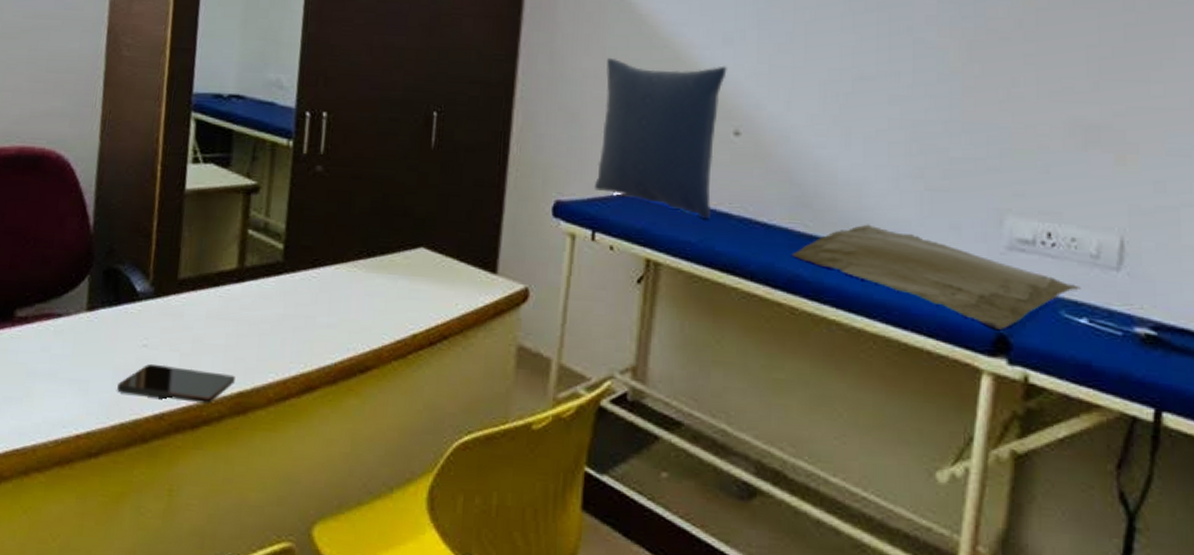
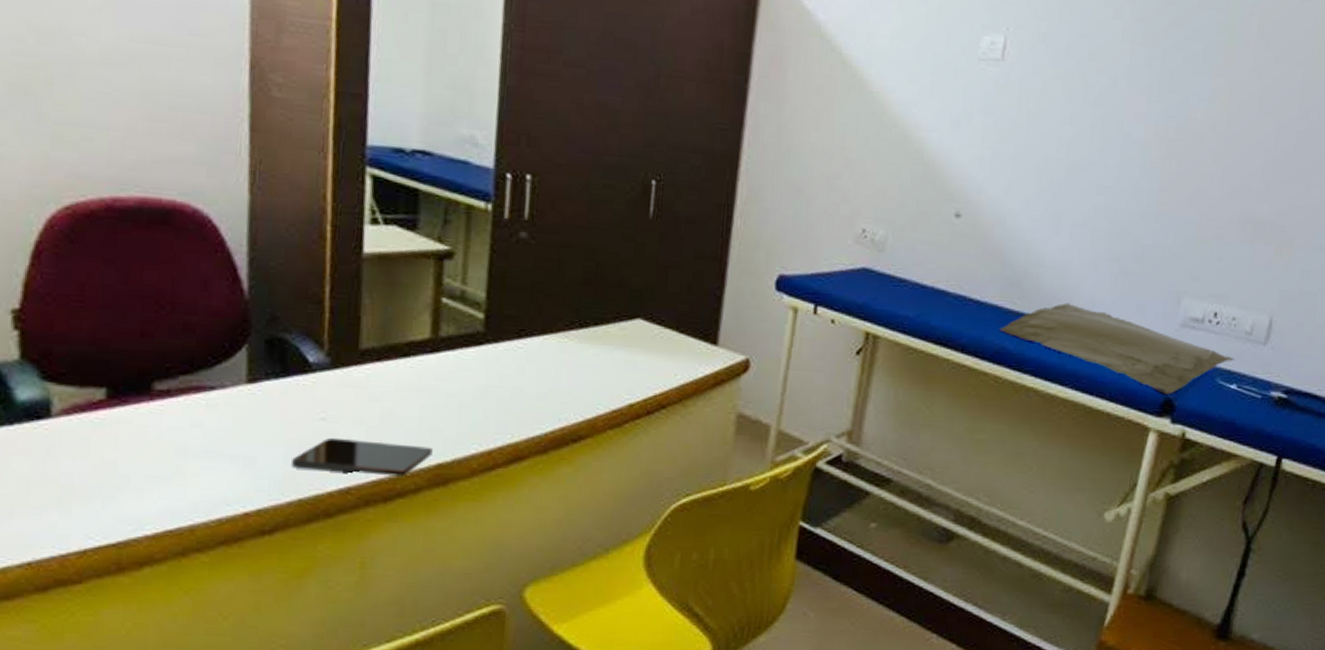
pillow: present [593,57,727,218] -> none [817,134,953,295]

